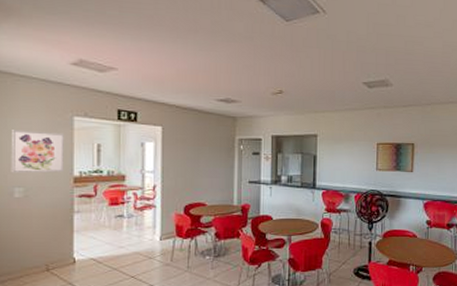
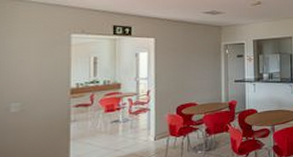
wall art: present [11,130,65,174] -> none [7,49,63,90]

